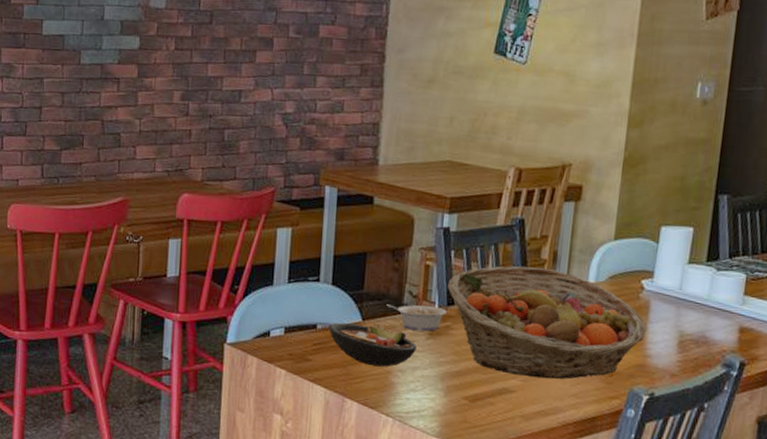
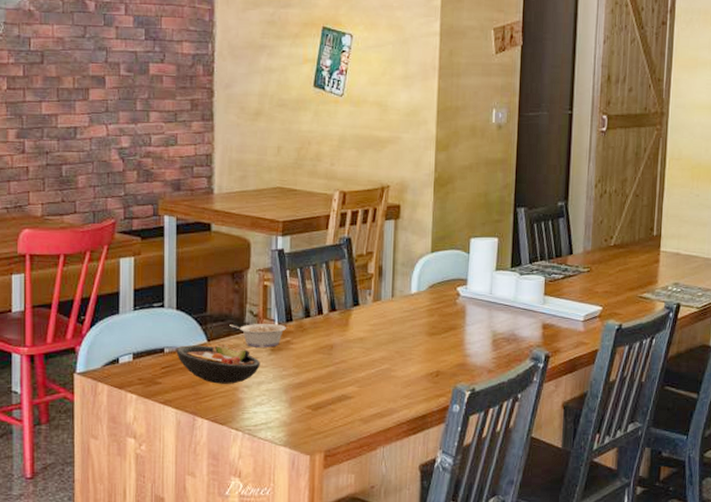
fruit basket: present [447,266,647,379] -> none [285,281,465,383]

